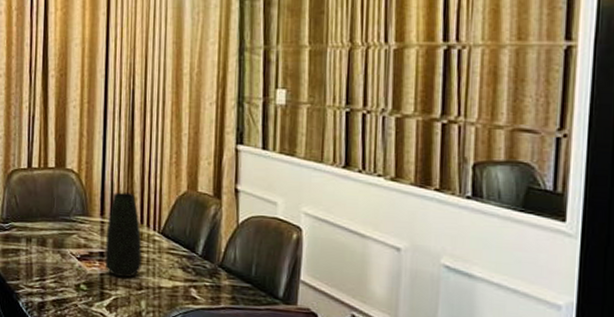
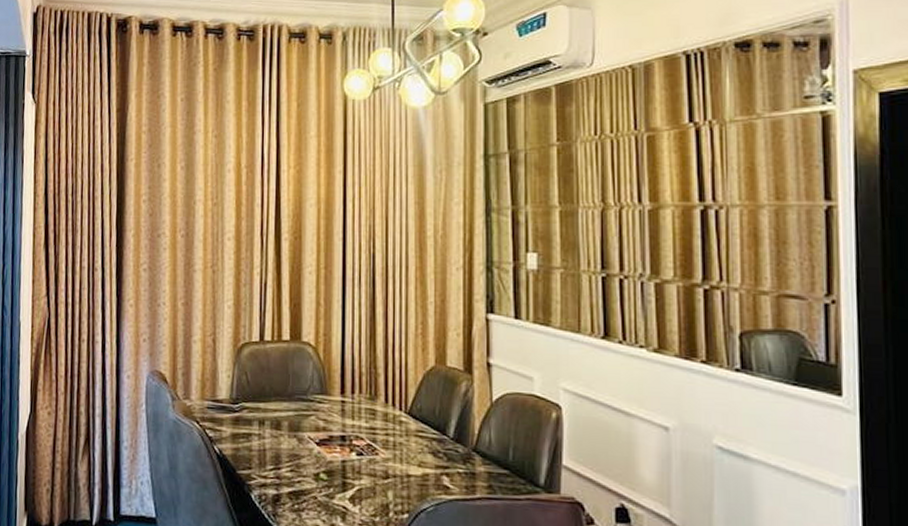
vase: present [105,192,143,278] -> none [346,367,389,465]

